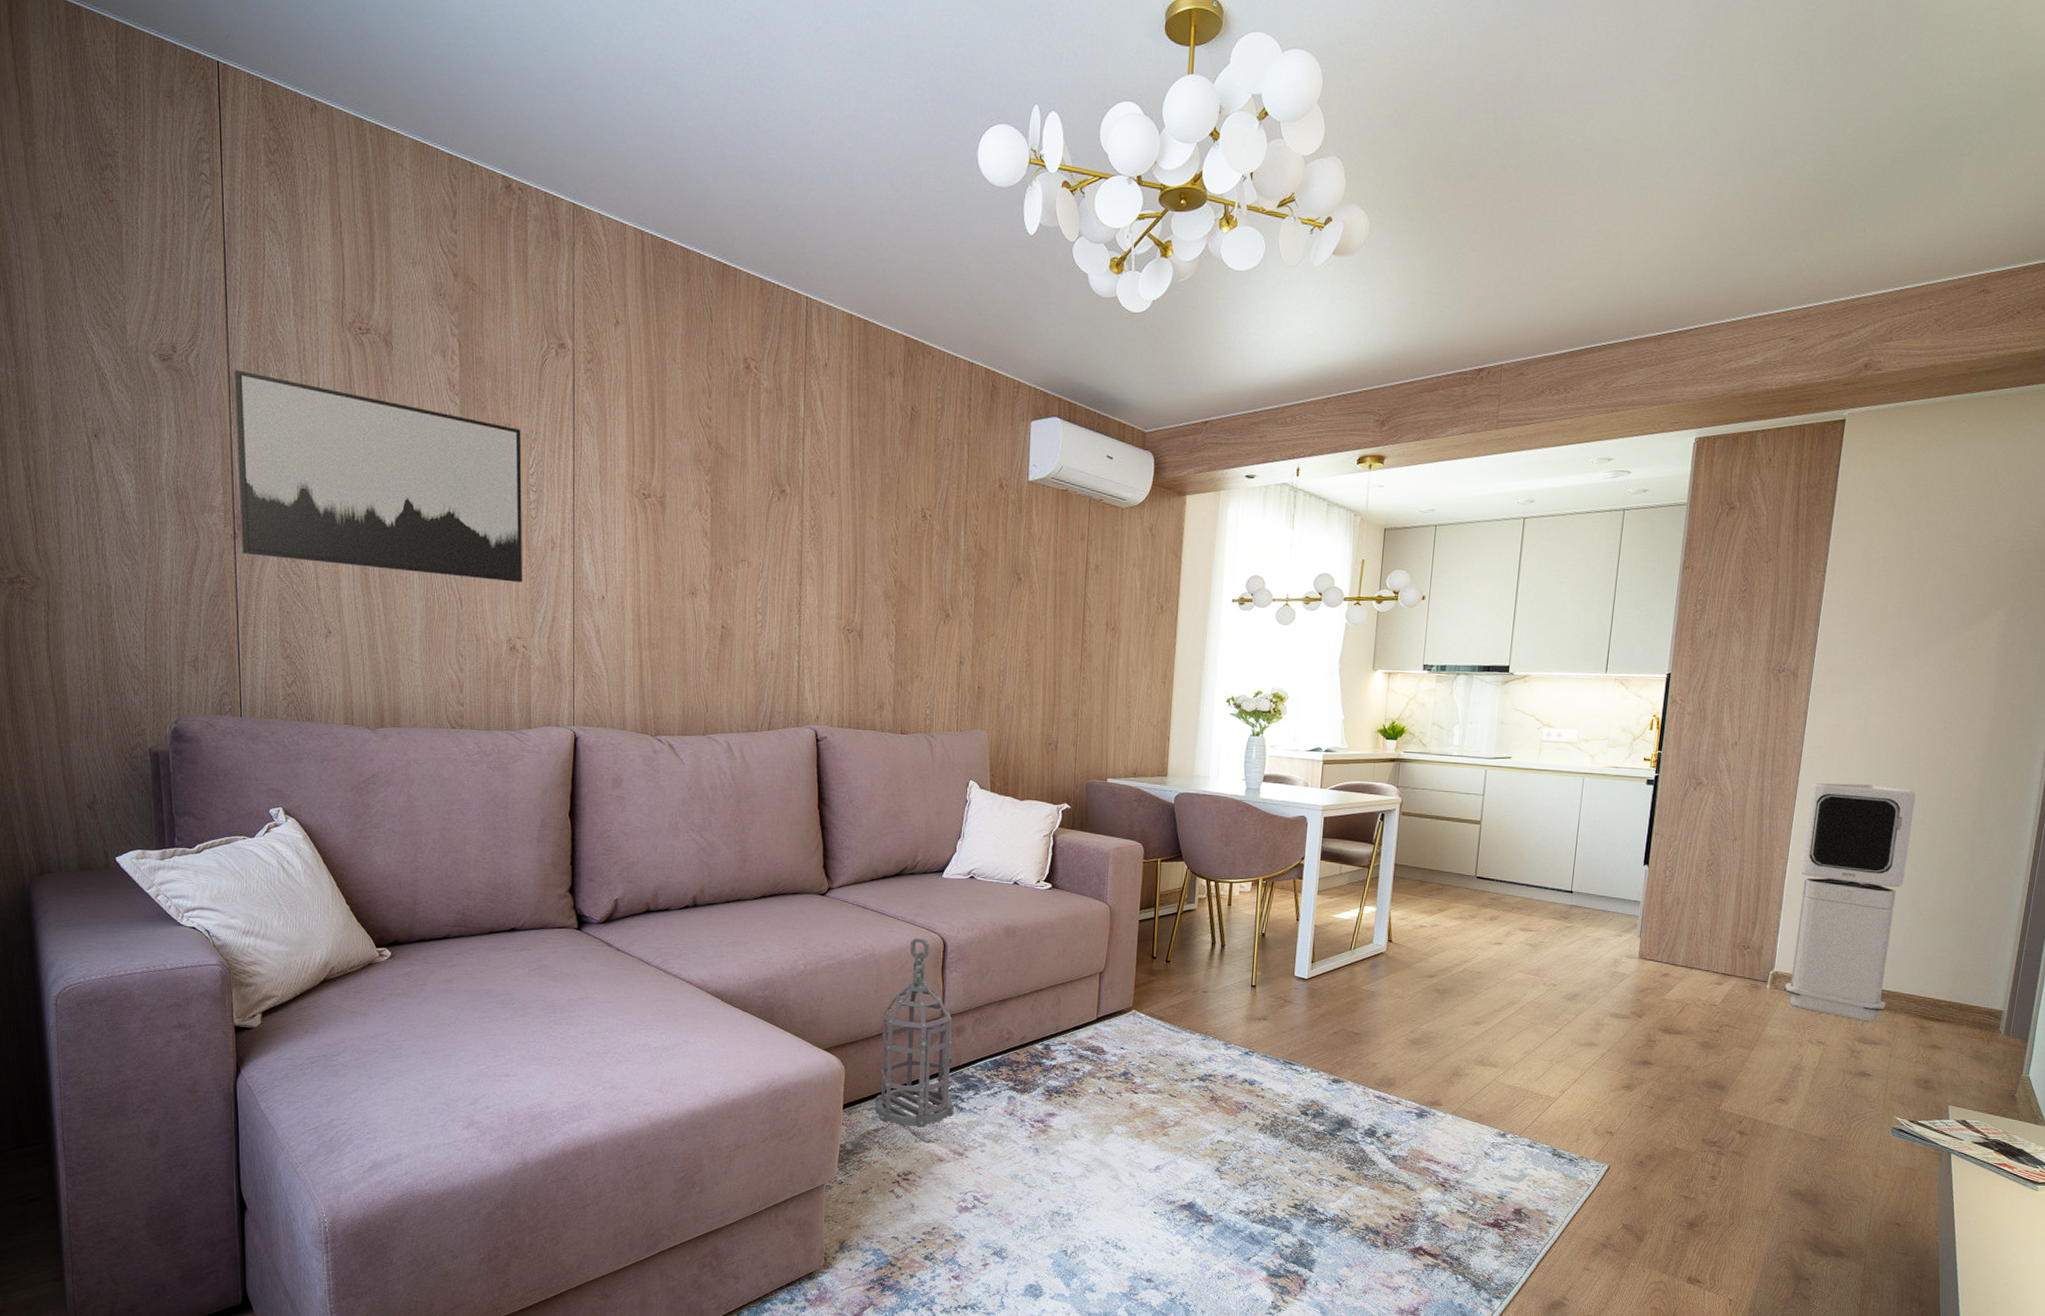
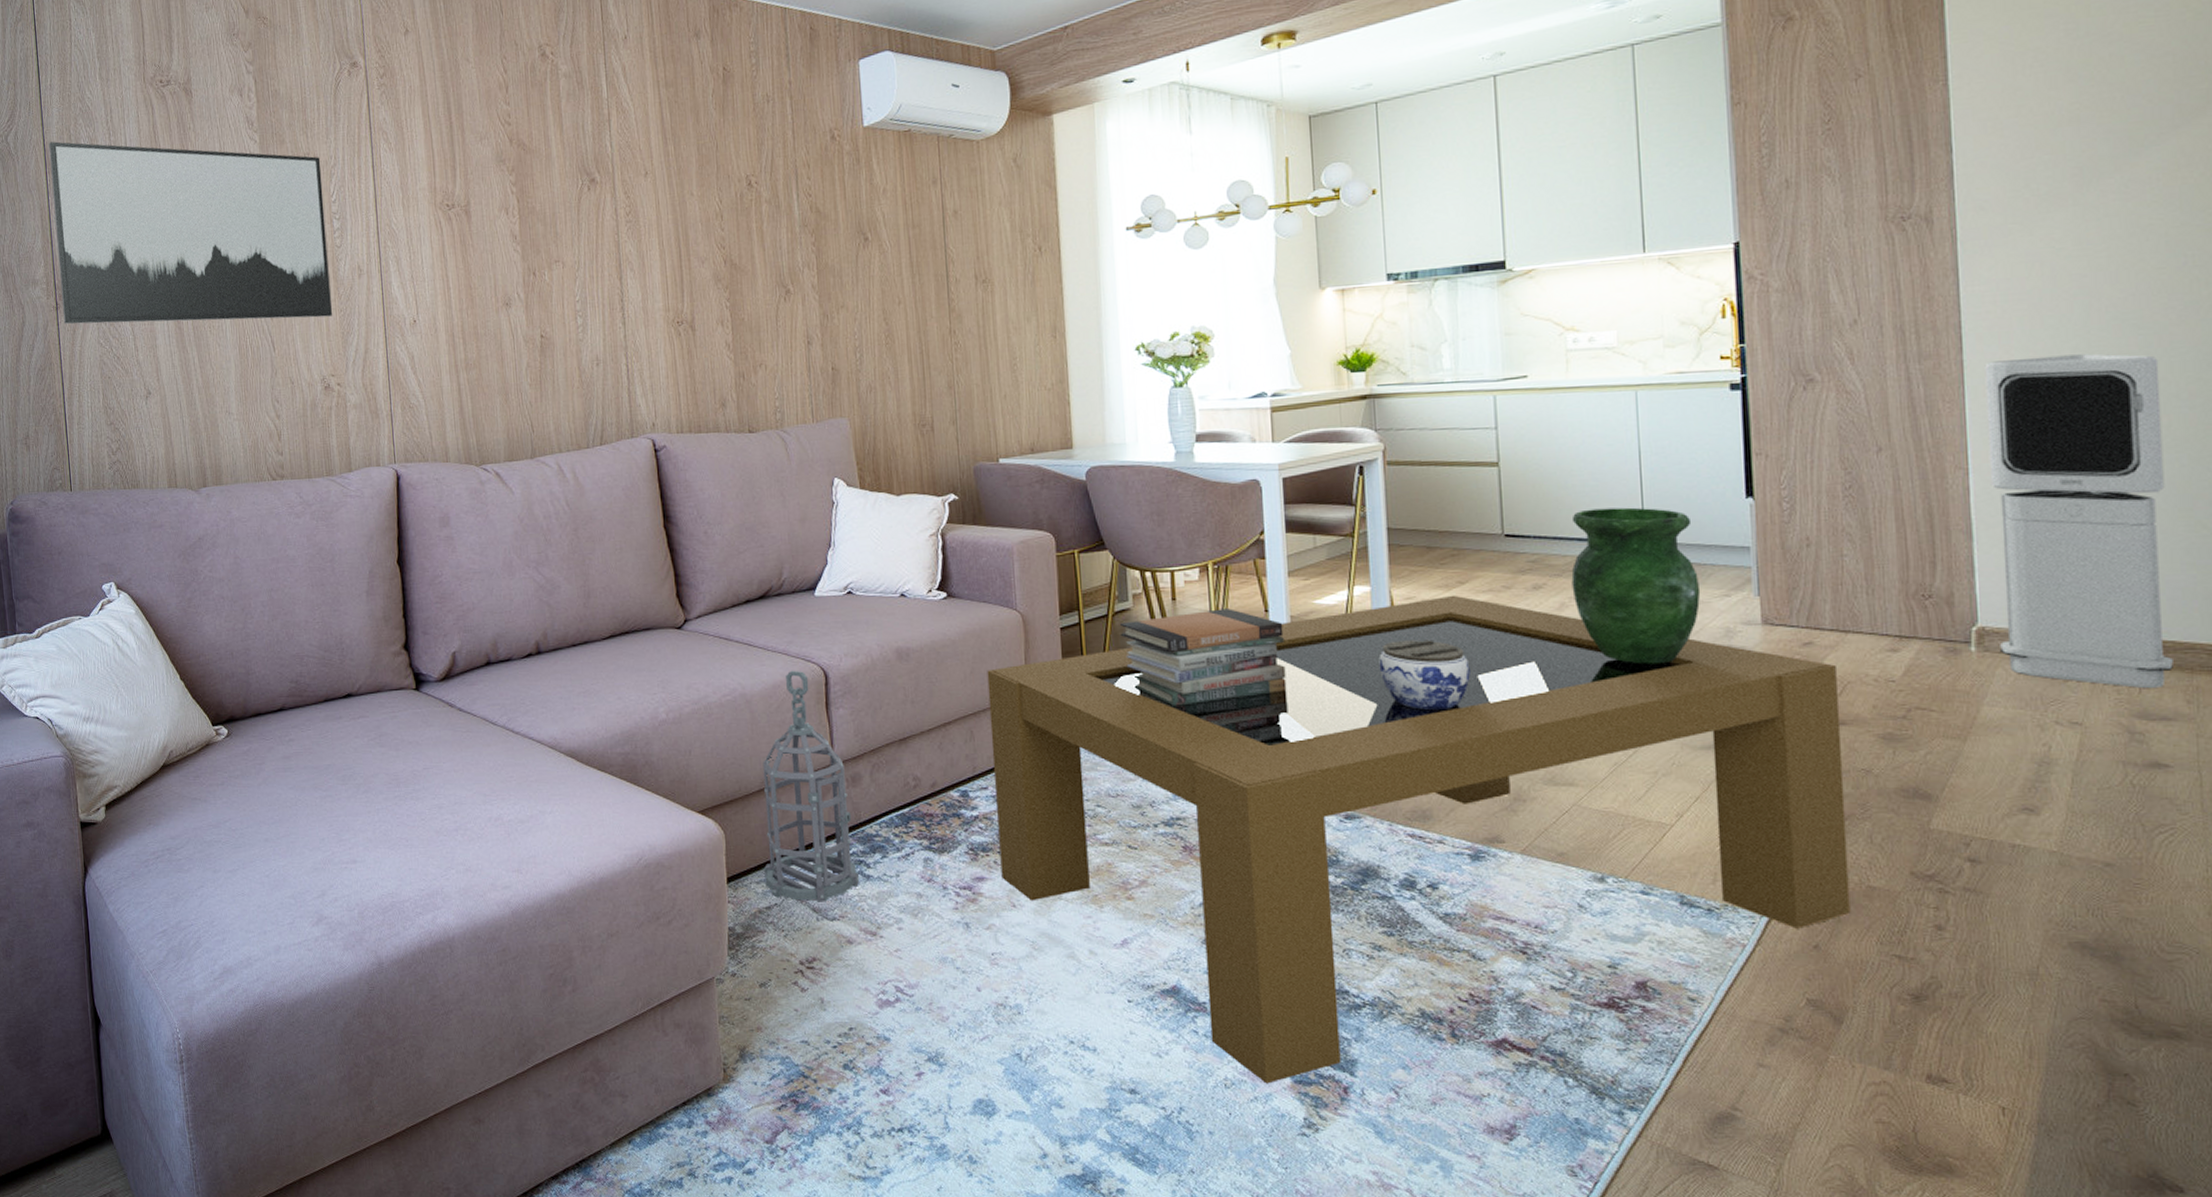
coffee table: none [1068,919,1681,1276] -> present [987,595,1851,1084]
book stack: none [1185,915,1308,989] -> present [1120,608,1287,706]
jar: none [1373,950,1438,1006] -> present [1378,640,1471,711]
vase: none [1516,863,1605,982] -> present [1571,507,1701,664]

